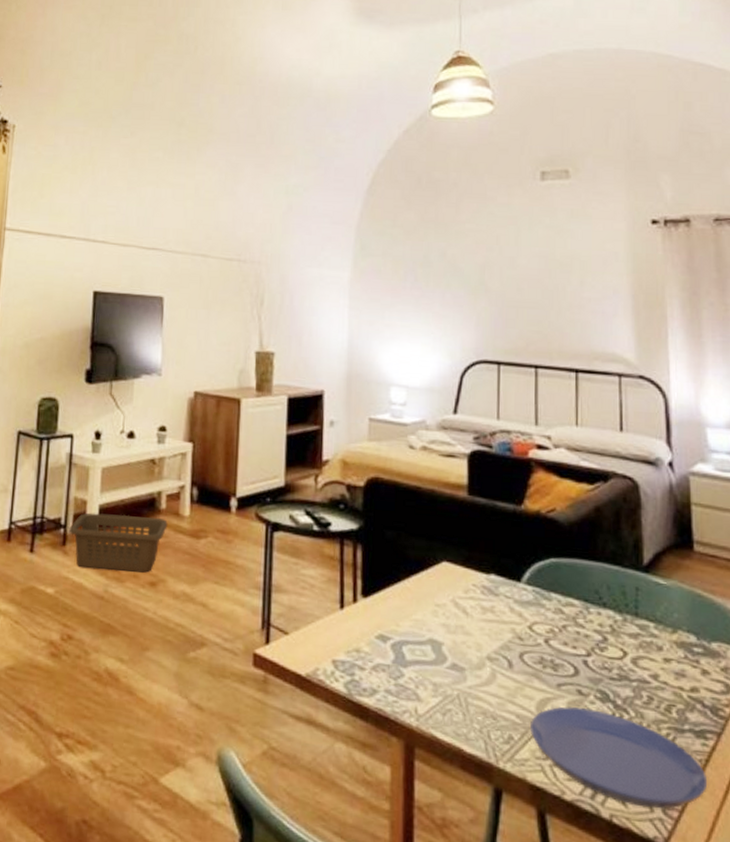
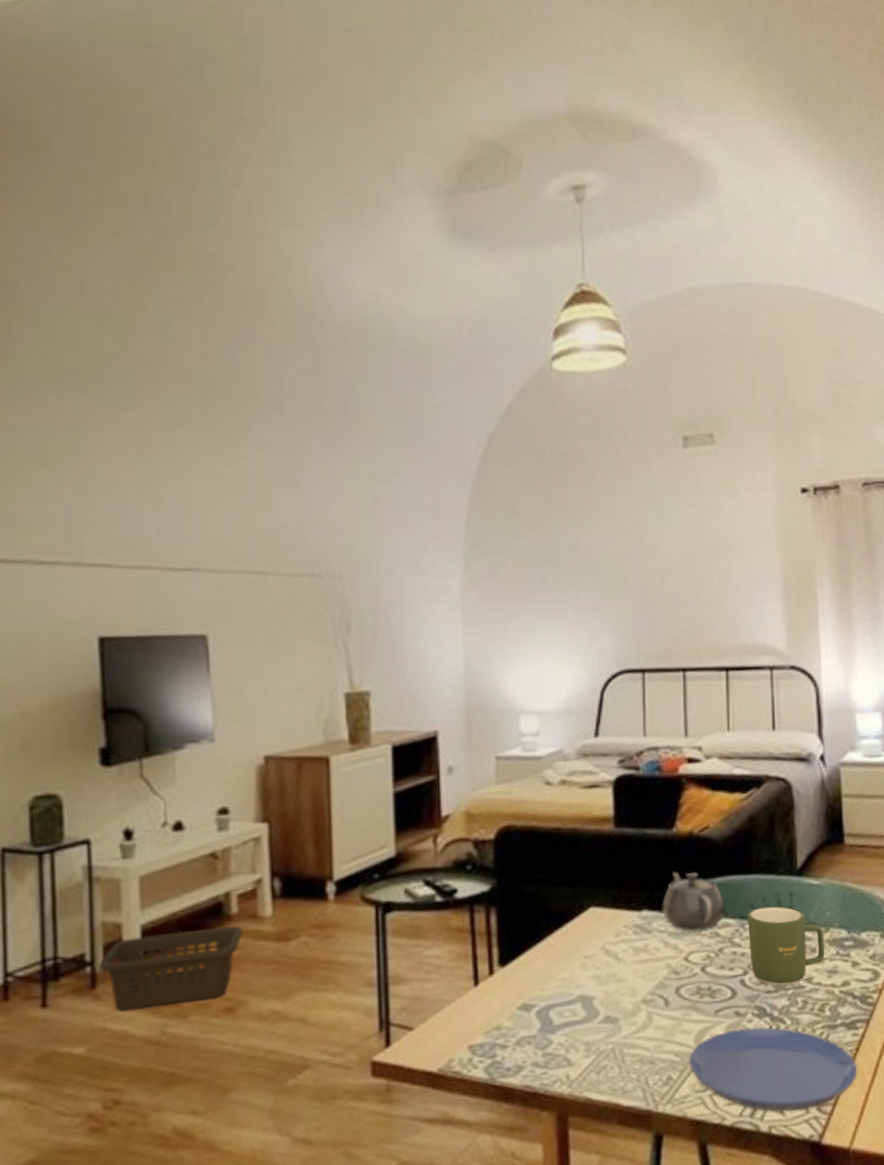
teapot: none [508,545,570,605] -> present [661,872,726,931]
mug: none [592,594,672,678] -> present [748,906,825,986]

